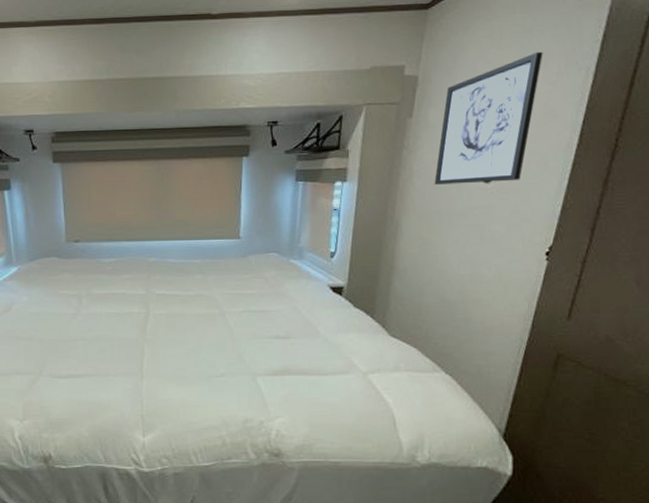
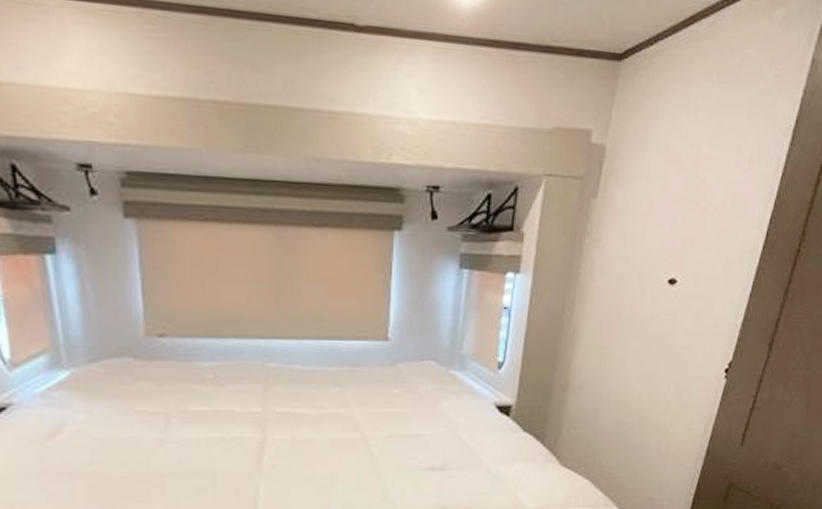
wall art: present [434,51,543,185] -> none [617,131,737,285]

